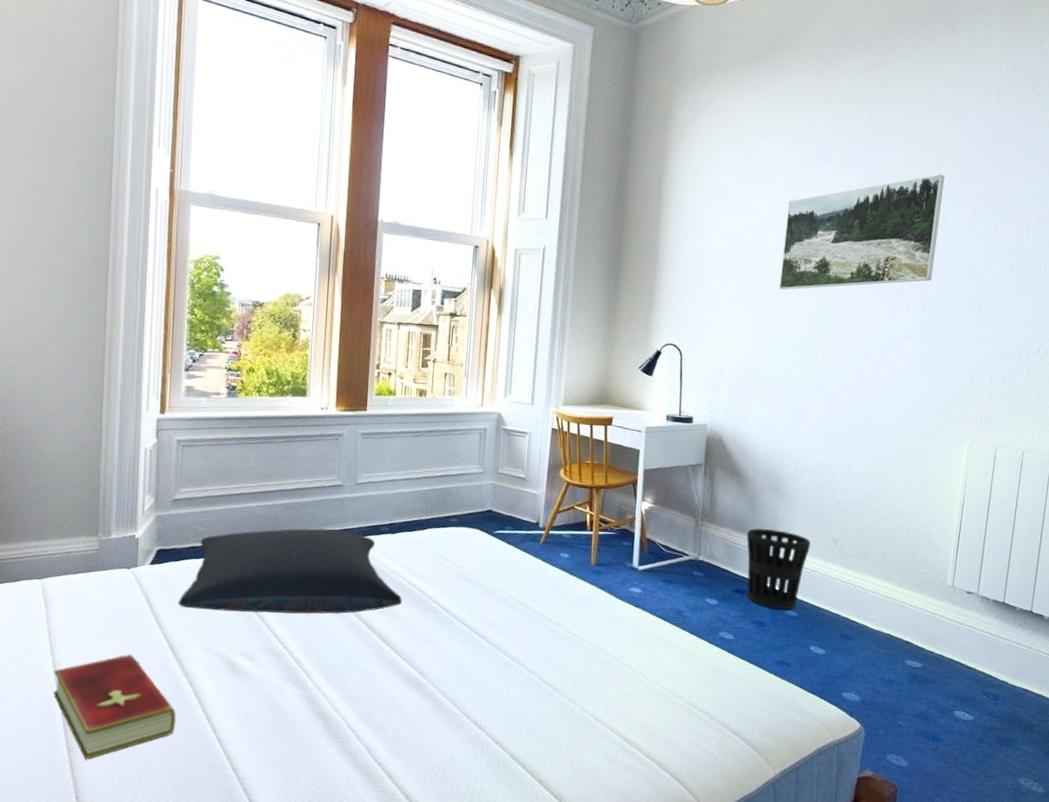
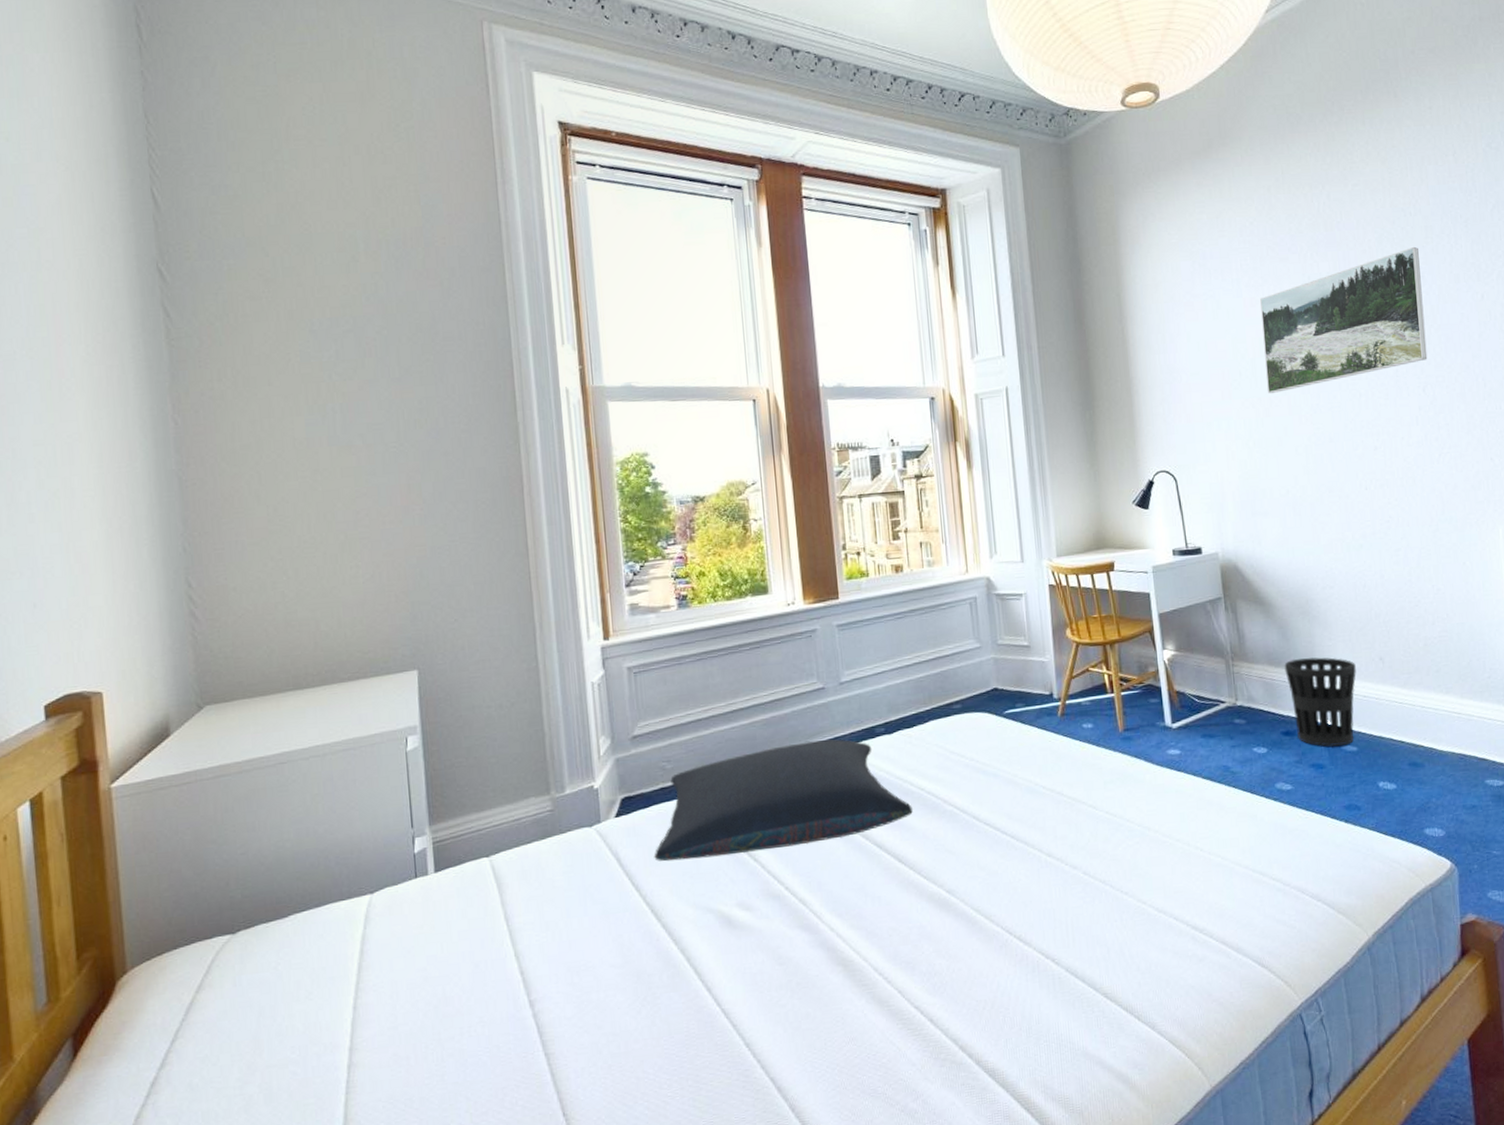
hardcover book: present [53,654,176,760] -> none [518,928,671,1066]

